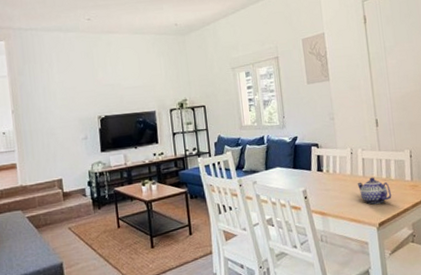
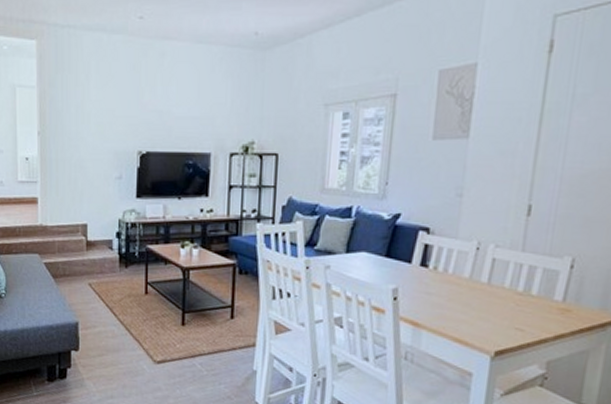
teapot: present [357,177,392,204] -> none [475,286,526,326]

